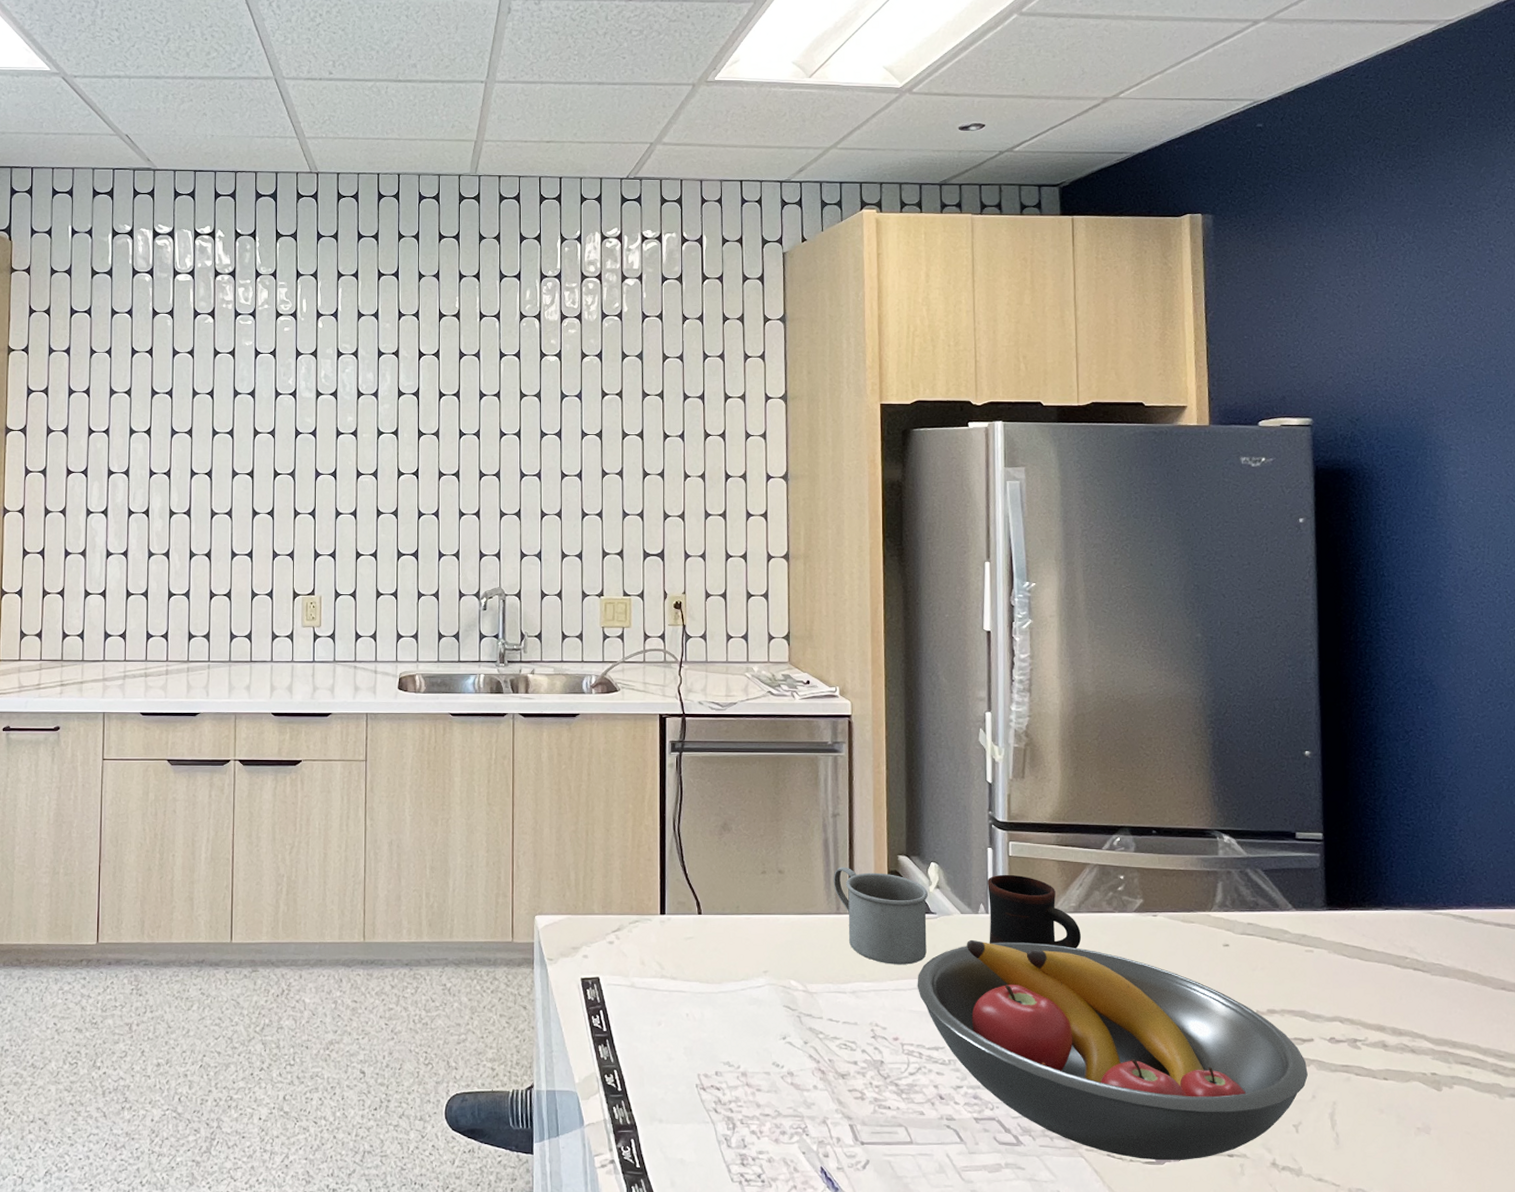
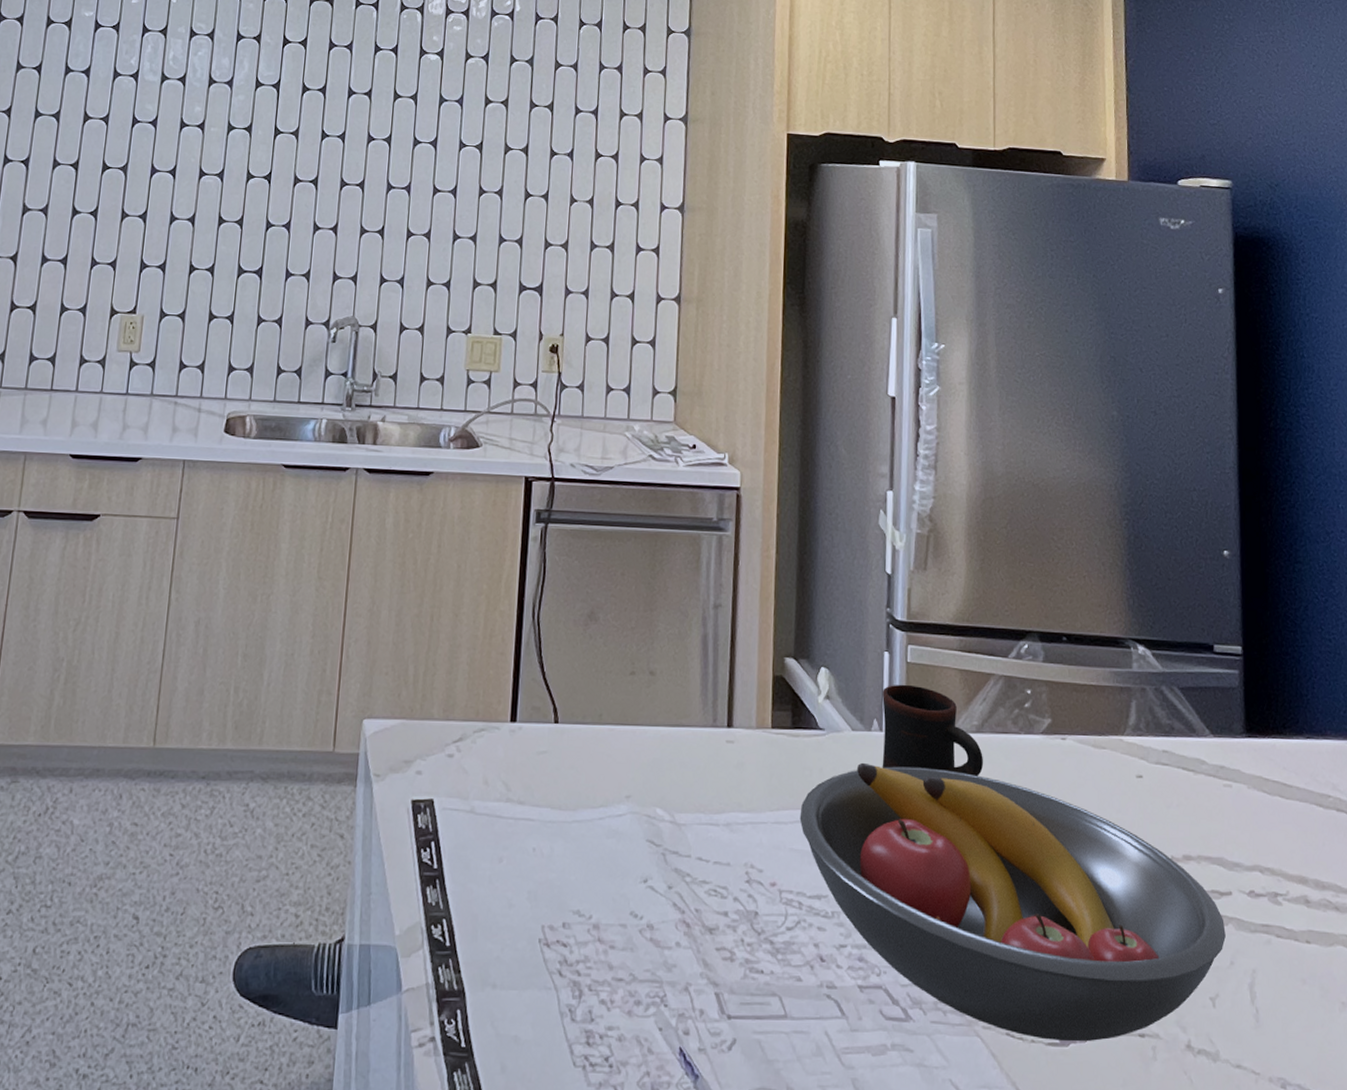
mug: present [833,867,928,965] -> none [710,669,816,792]

